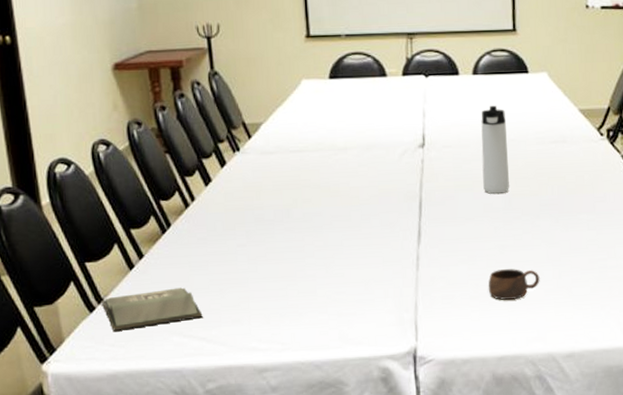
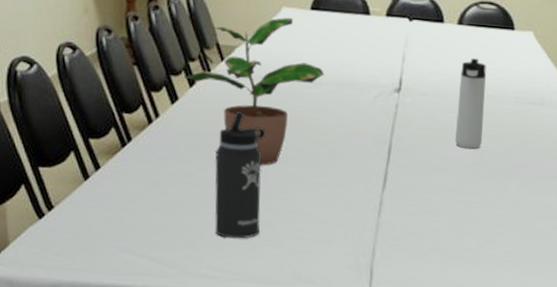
hardback book: present [101,287,203,332] -> none [51,204,155,242]
potted plant: none [215,88,349,235] -> present [184,17,324,165]
thermos bottle: none [252,185,303,310] -> present [215,110,266,239]
cup: present [488,269,540,300] -> none [448,225,502,257]

